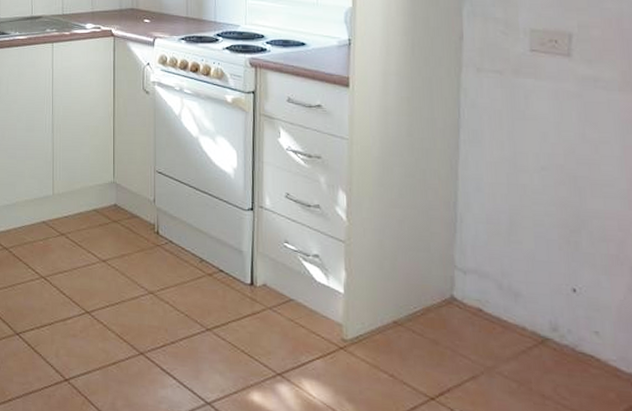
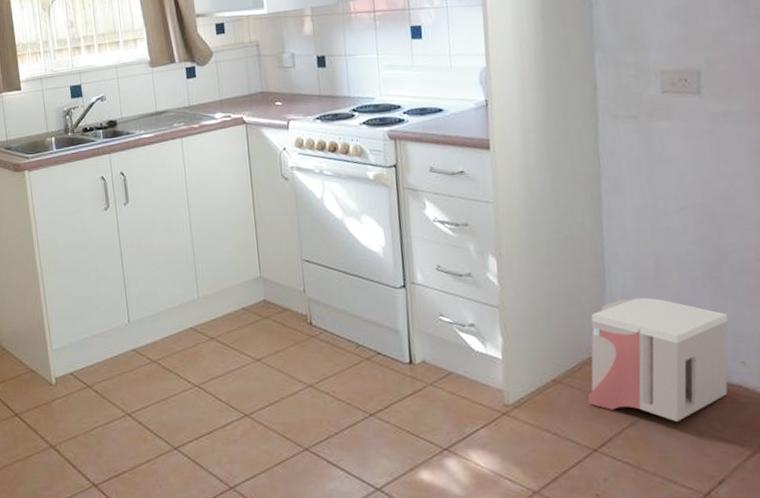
architectural model: none [428,250,584,383] -> present [587,297,729,422]

